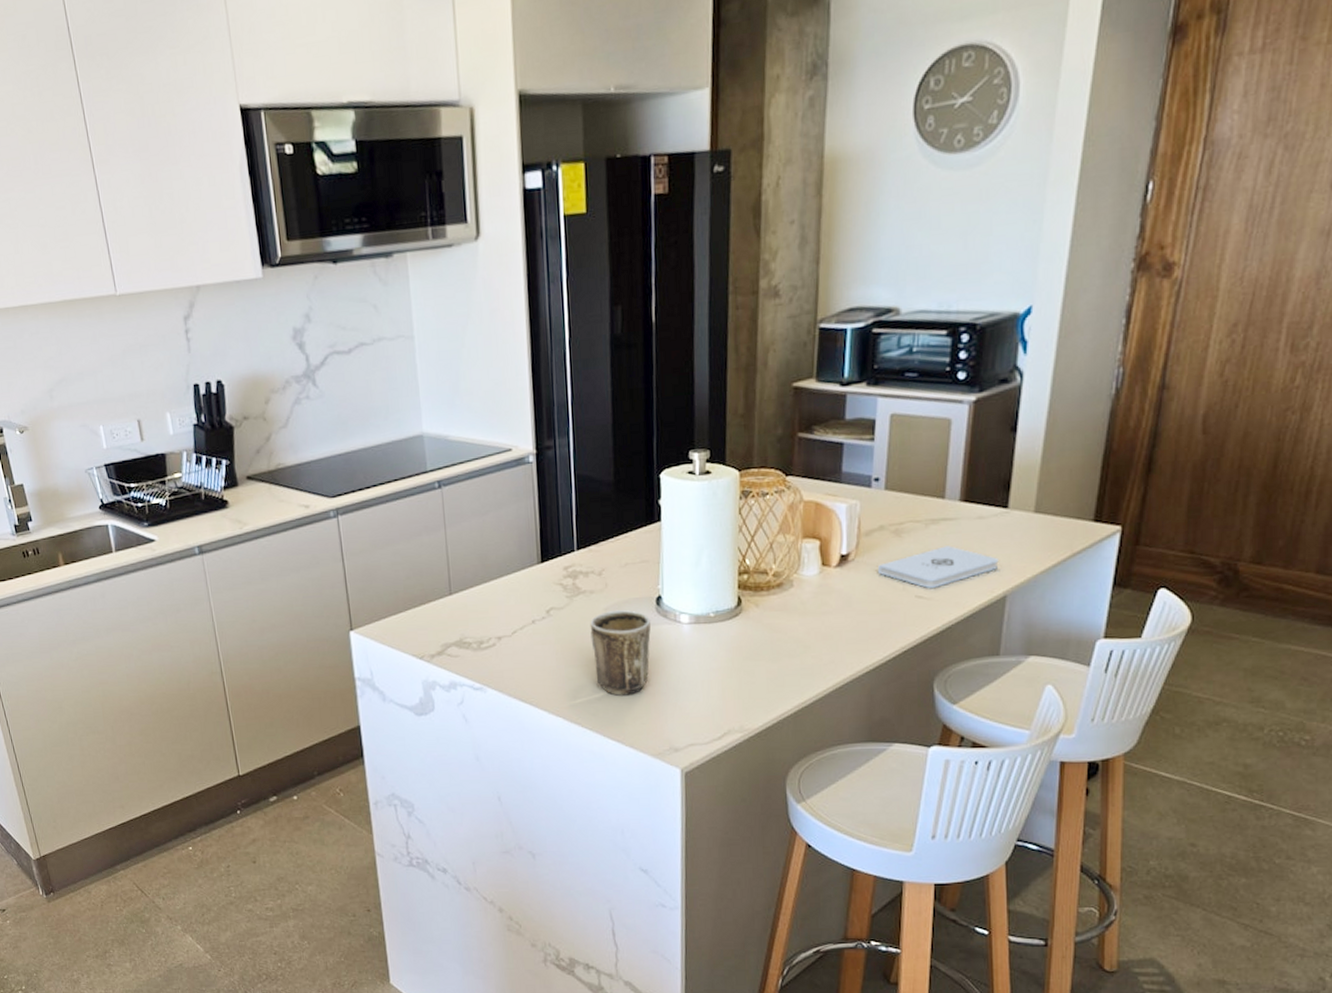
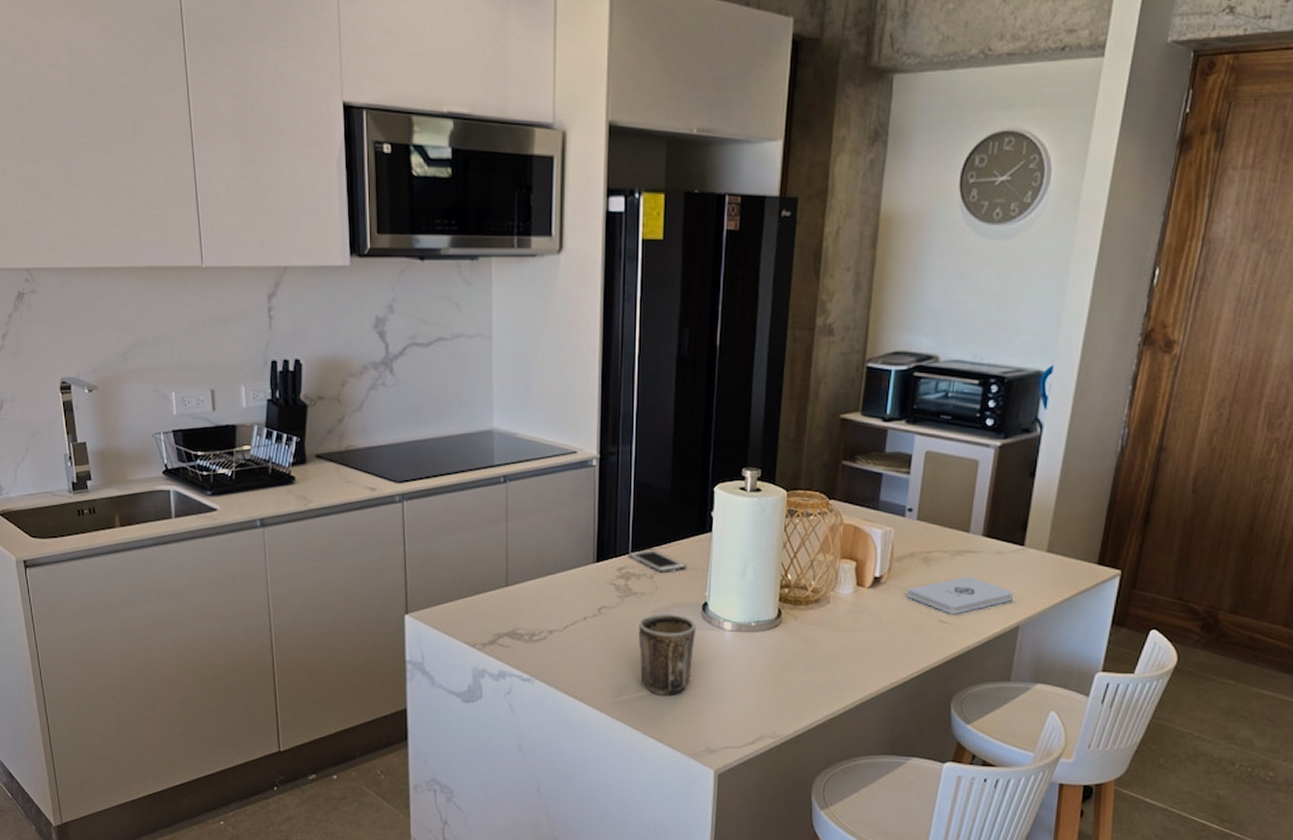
cell phone: none [573,544,637,570] -> present [628,549,687,574]

